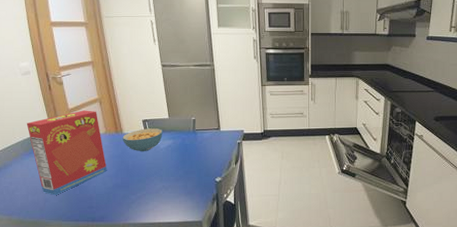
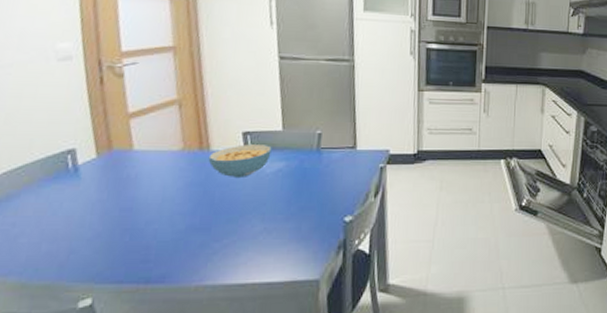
cereal box: present [26,110,107,195] -> none [54,115,180,243]

